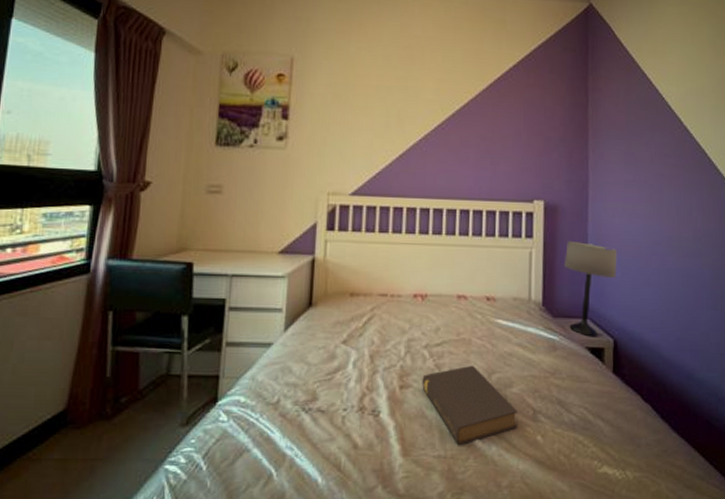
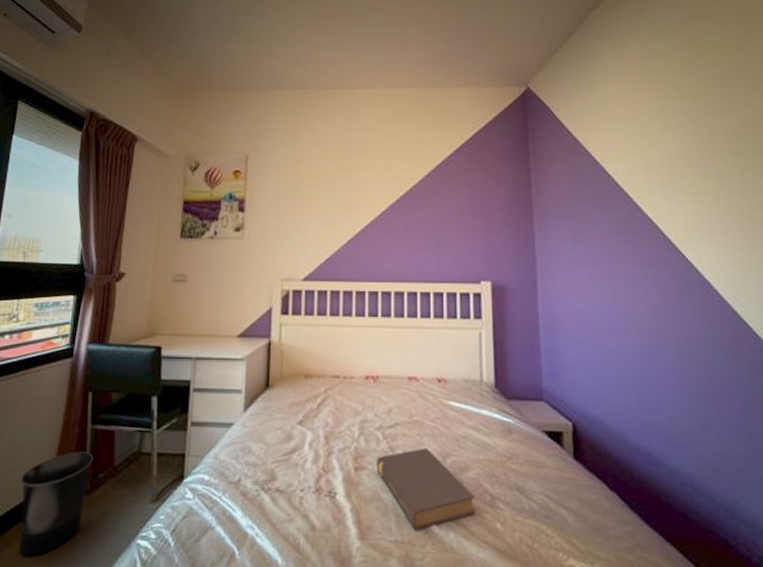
waste bin: none [28,375,115,488] -> present [19,451,94,557]
table lamp: present [563,240,618,337] -> none [515,321,571,420]

